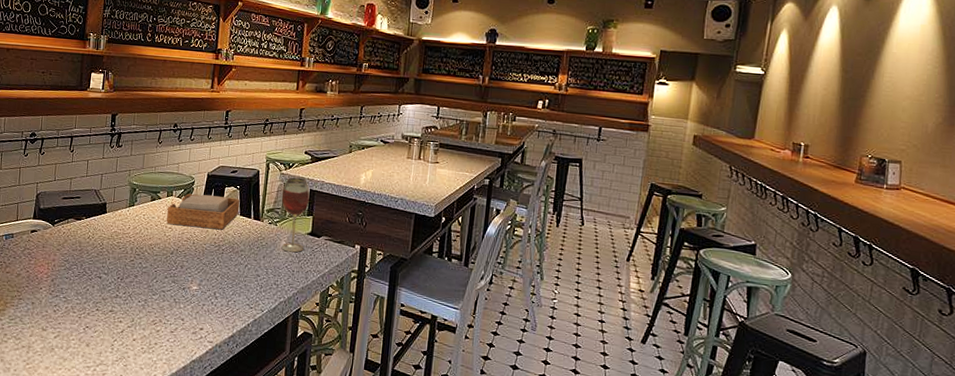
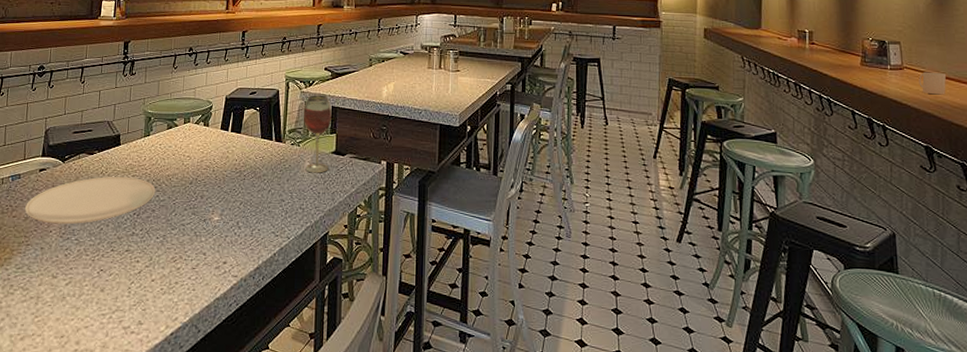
plate: none [17,241,139,283] -> present [25,176,156,225]
napkin holder: present [167,193,240,230] -> none [184,118,261,155]
cup: none [915,193,945,219] -> present [918,72,946,95]

